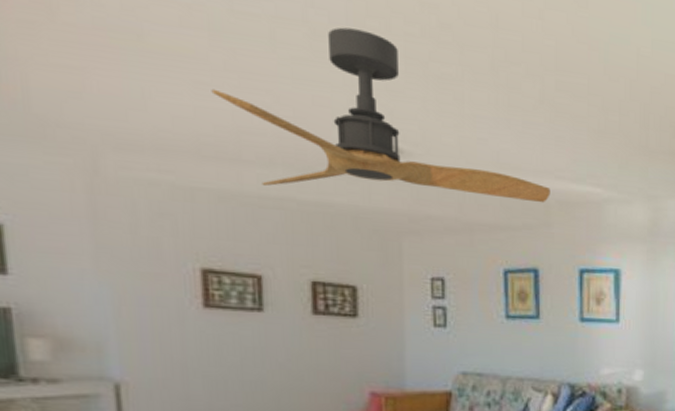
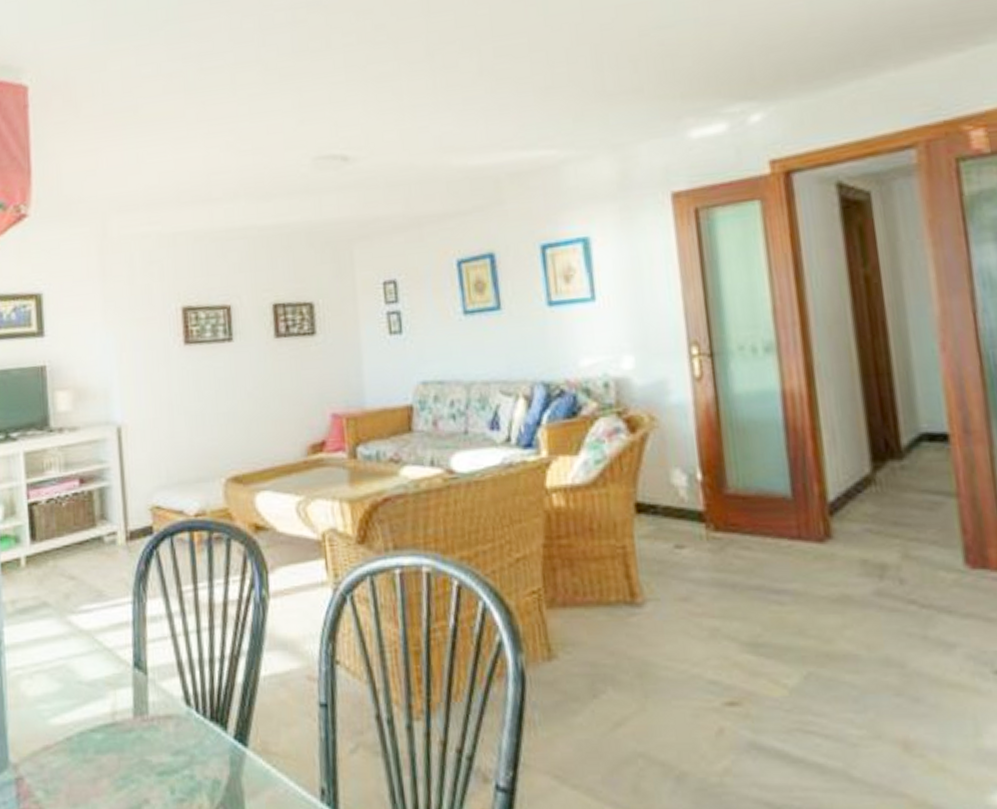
ceiling fan: present [211,27,550,203] -> none [187,53,500,219]

